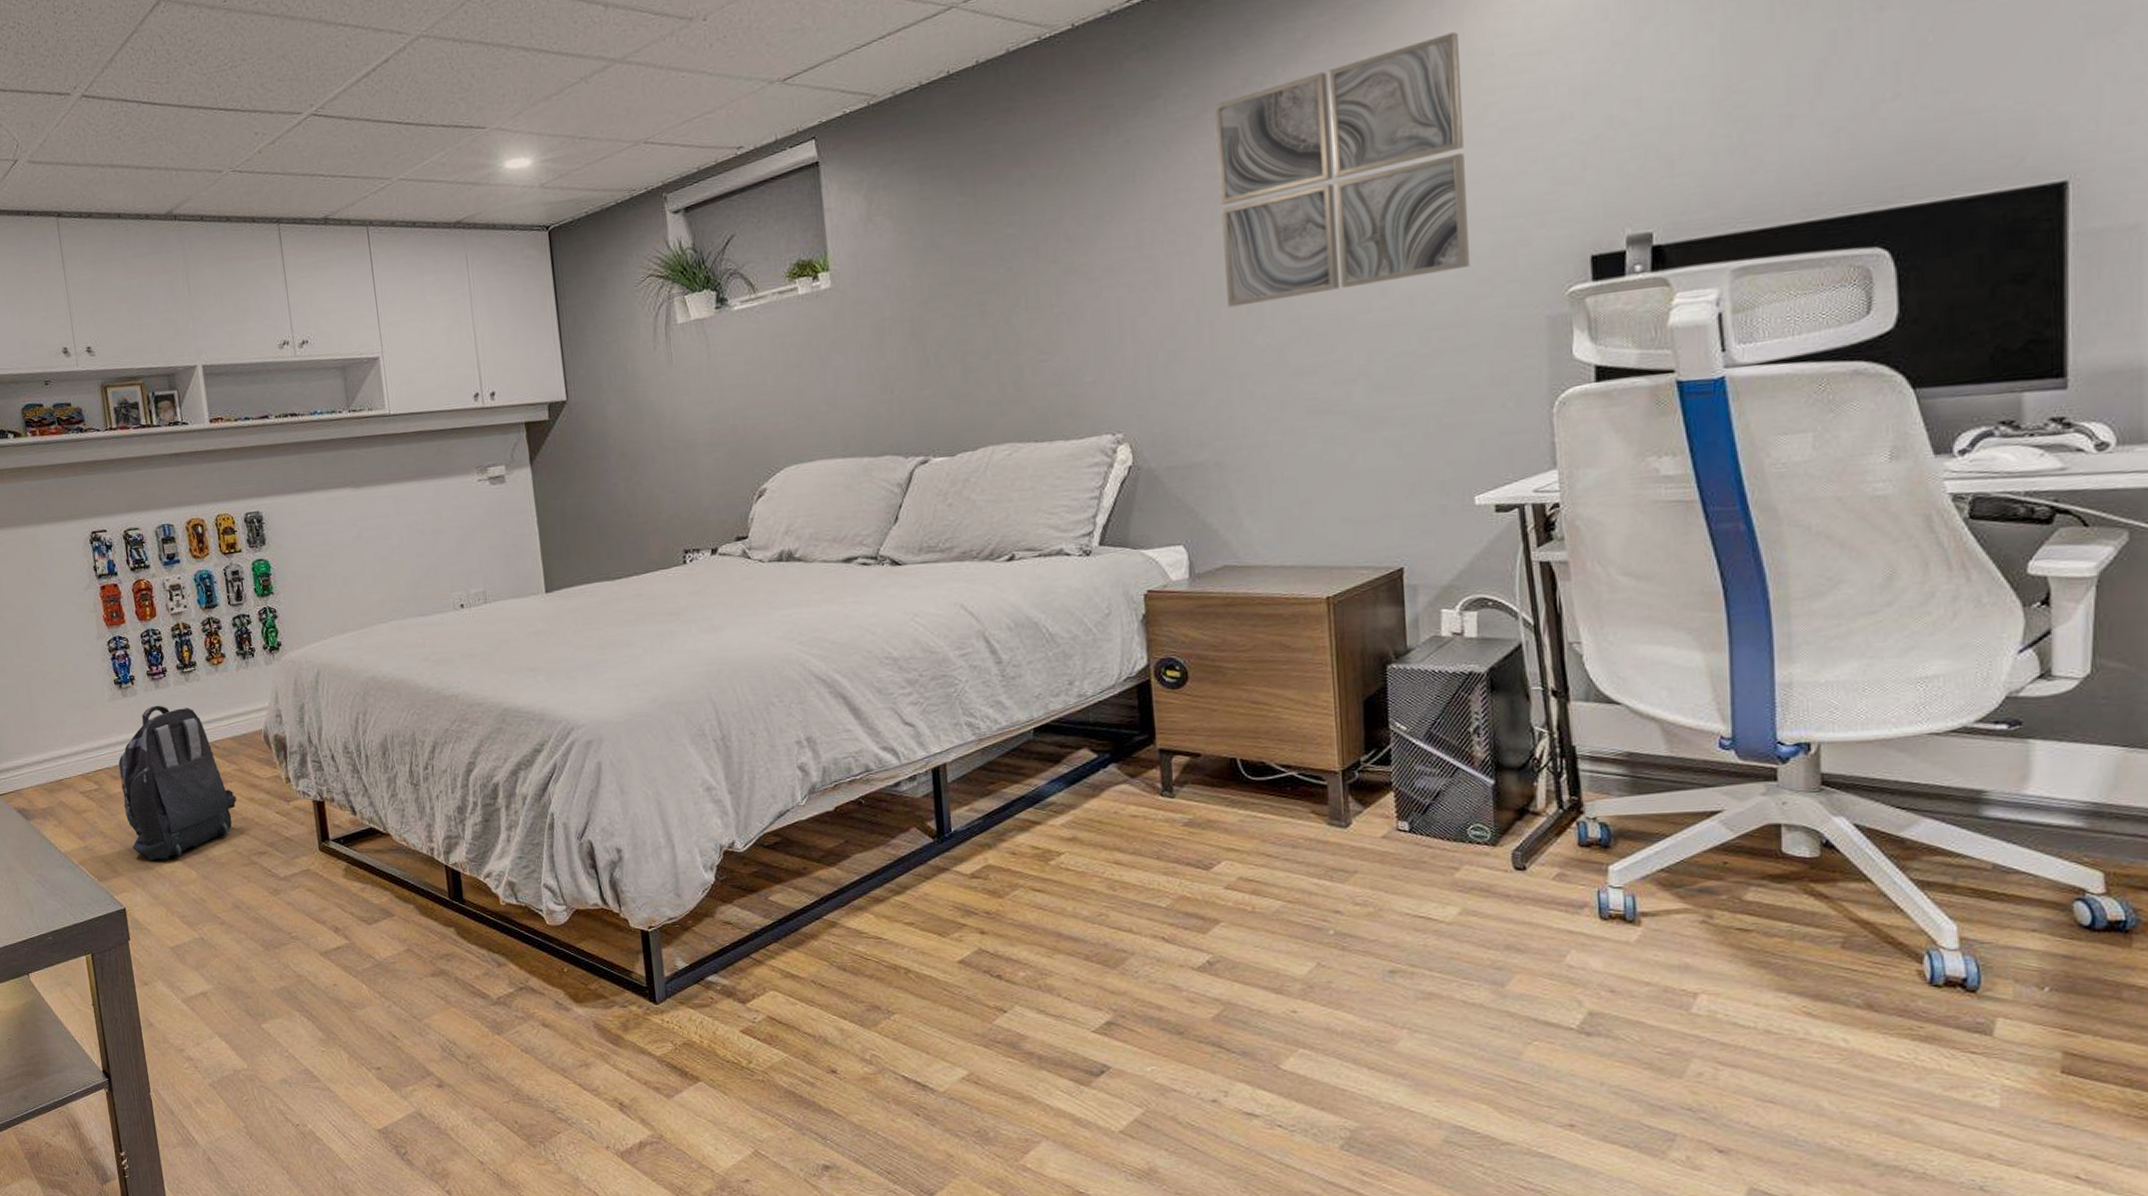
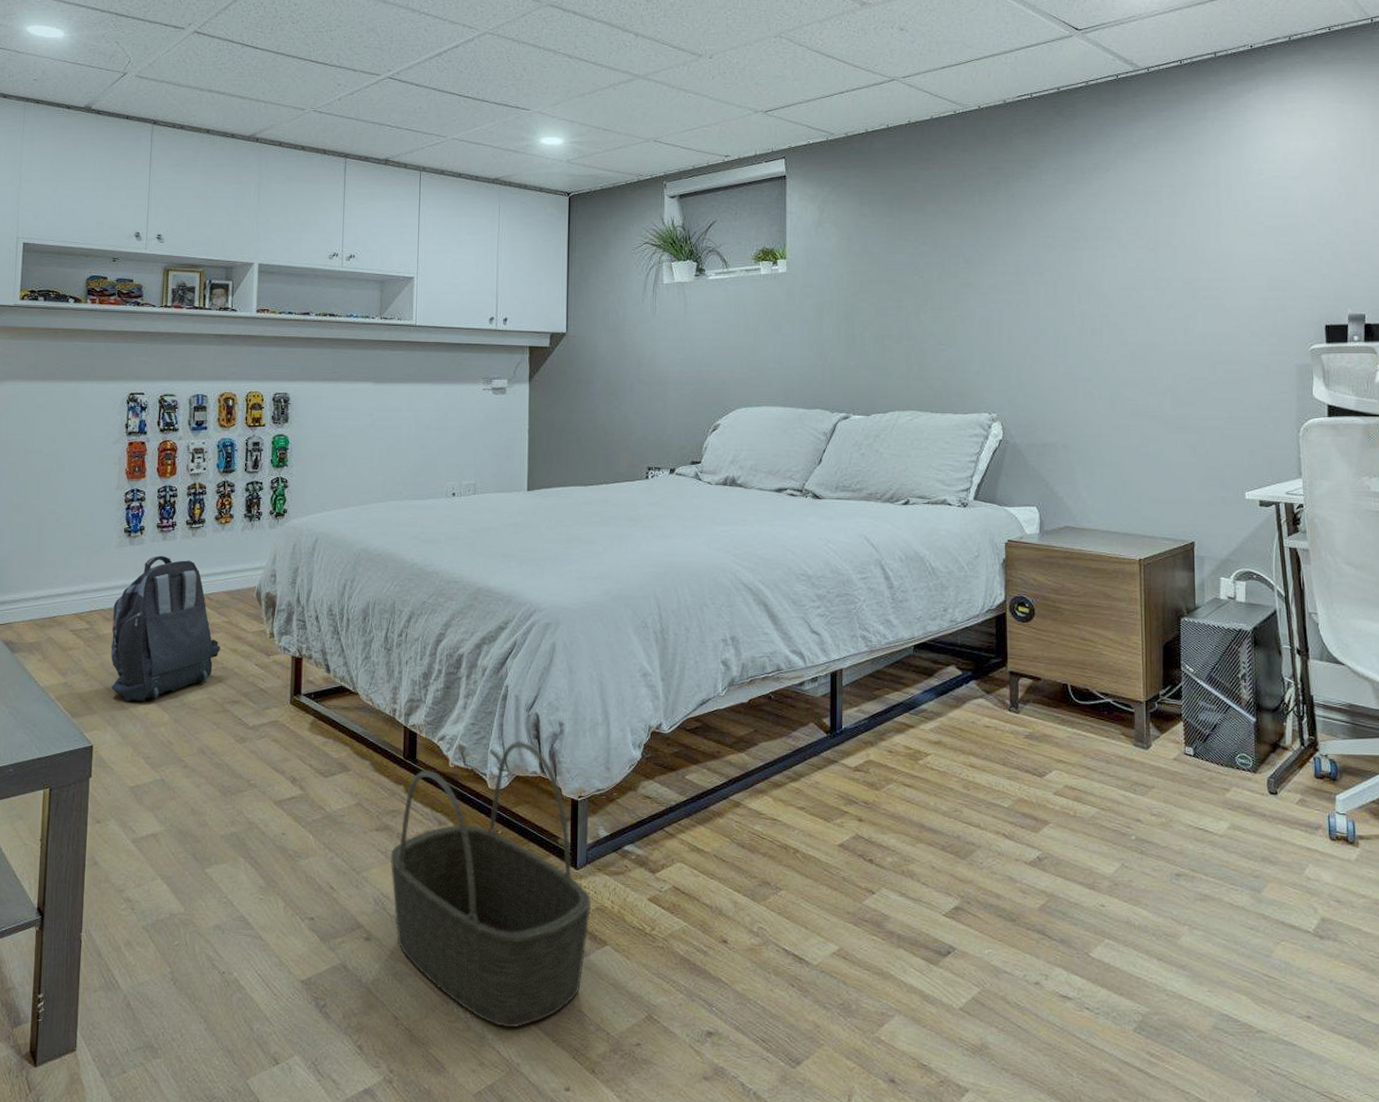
basket: none [451,873,678,1169] -> present [390,742,592,1028]
wall art: present [1213,32,1471,308] -> none [1074,155,1246,328]

